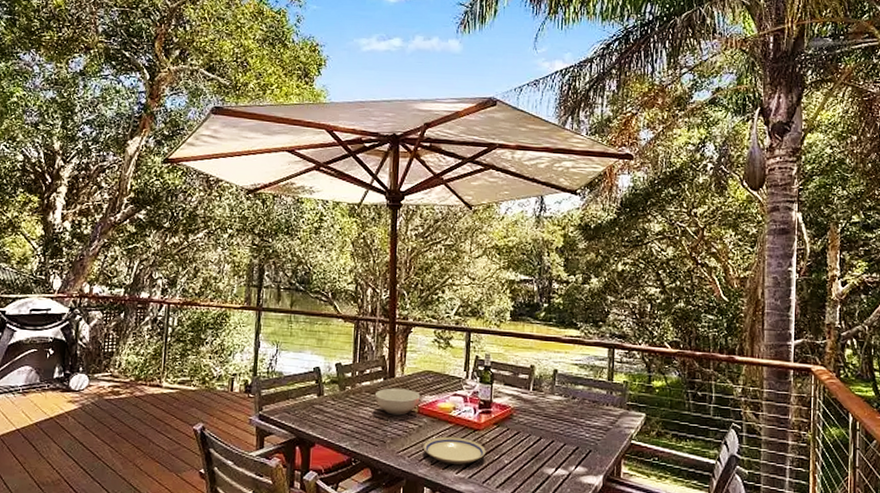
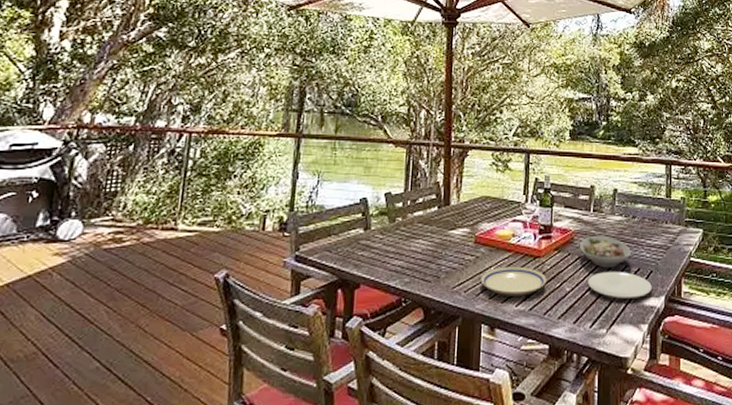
bowl: present [375,388,420,416] -> none [429,217,477,247]
salad: none [518,413,570,445] -> present [579,235,631,268]
plate: none [525,447,590,475] -> present [587,271,652,298]

